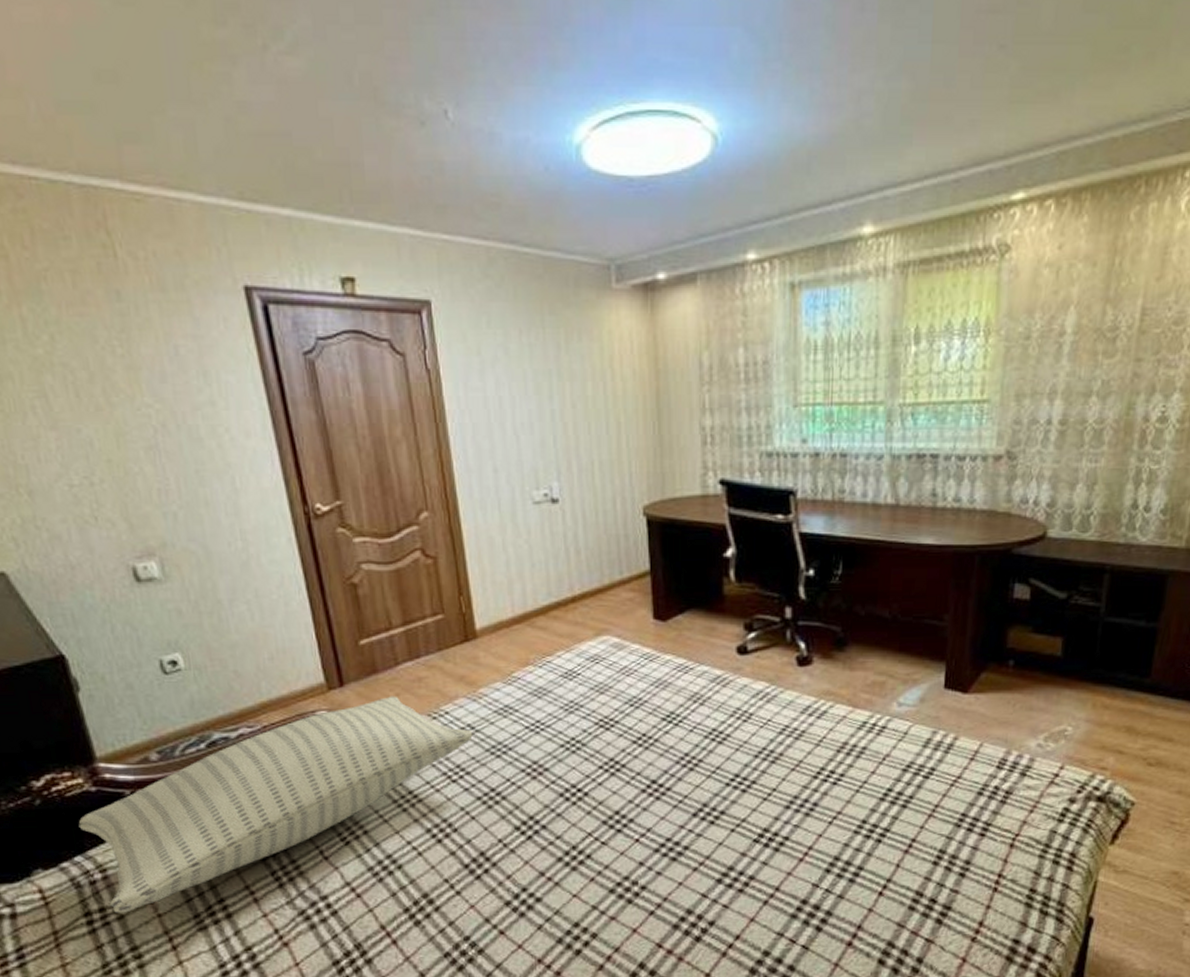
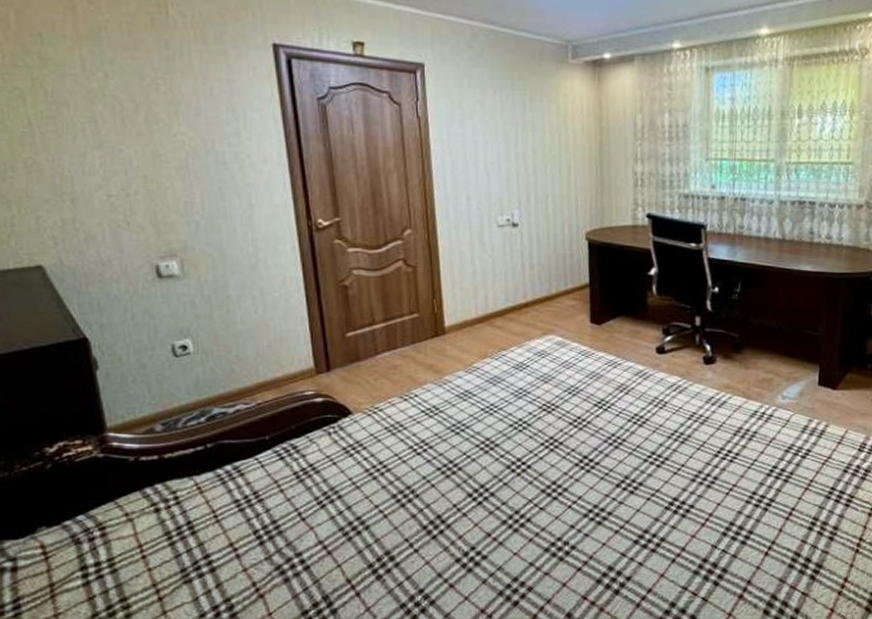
pillow: present [78,696,473,913] -> none [84,380,437,567]

